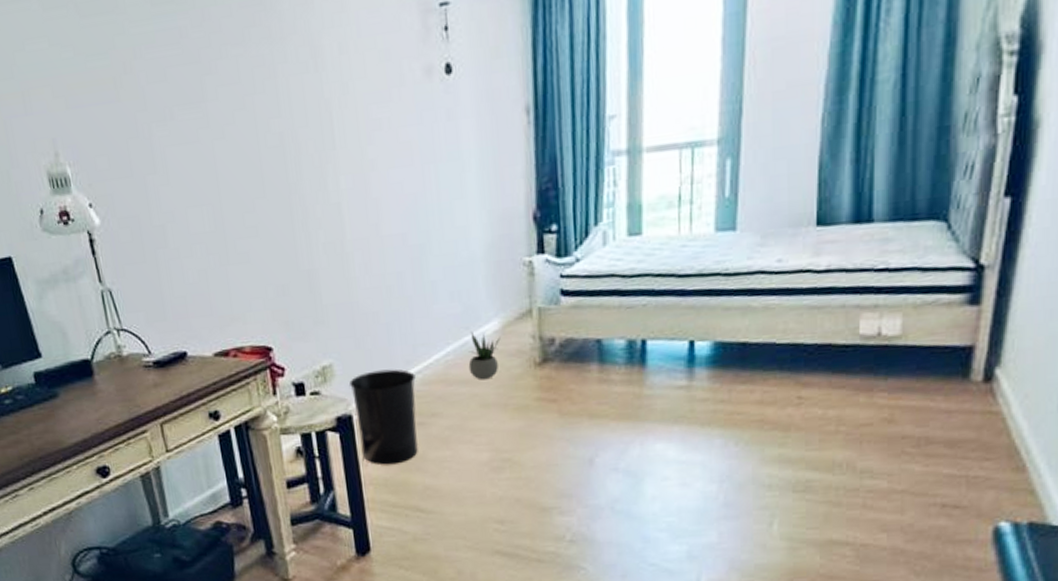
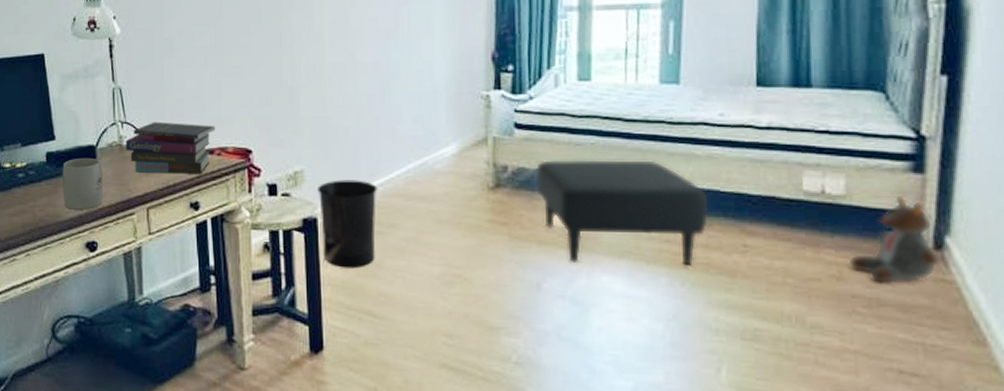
mug: none [55,373,109,434] -> present [61,157,103,210]
books: none [125,323,228,385] -> present [125,122,216,174]
potted plant: present [468,332,501,380] -> none [426,154,457,198]
ottoman: none [584,317,764,433] -> present [535,160,709,265]
teddy bear: none [900,329,988,421] -> present [848,195,939,284]

